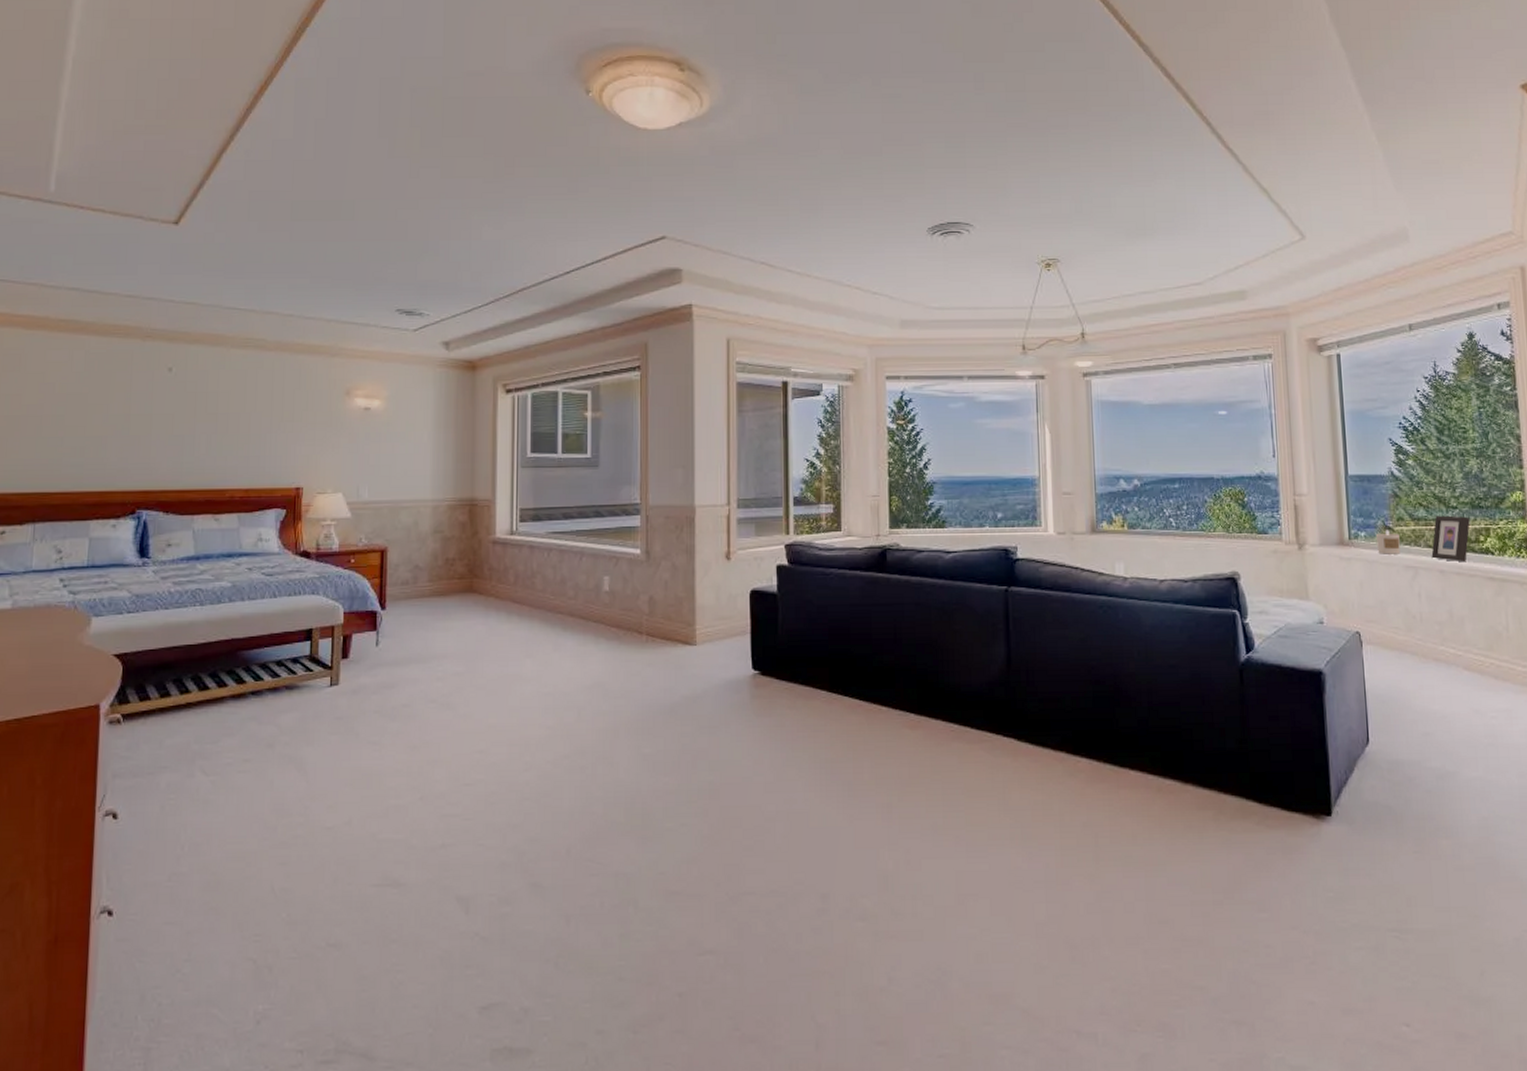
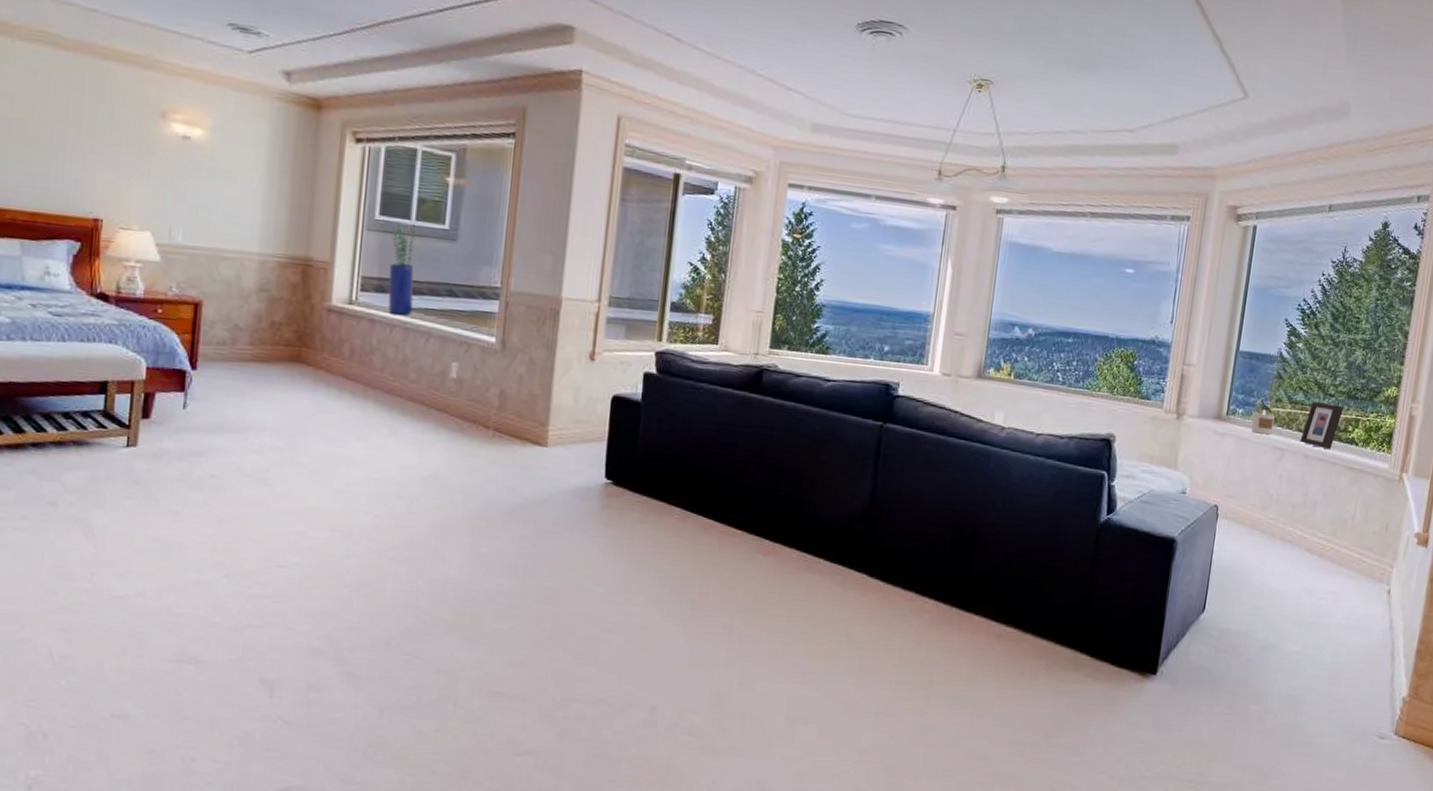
vase: none [542,457,565,539] -> present [388,223,416,315]

